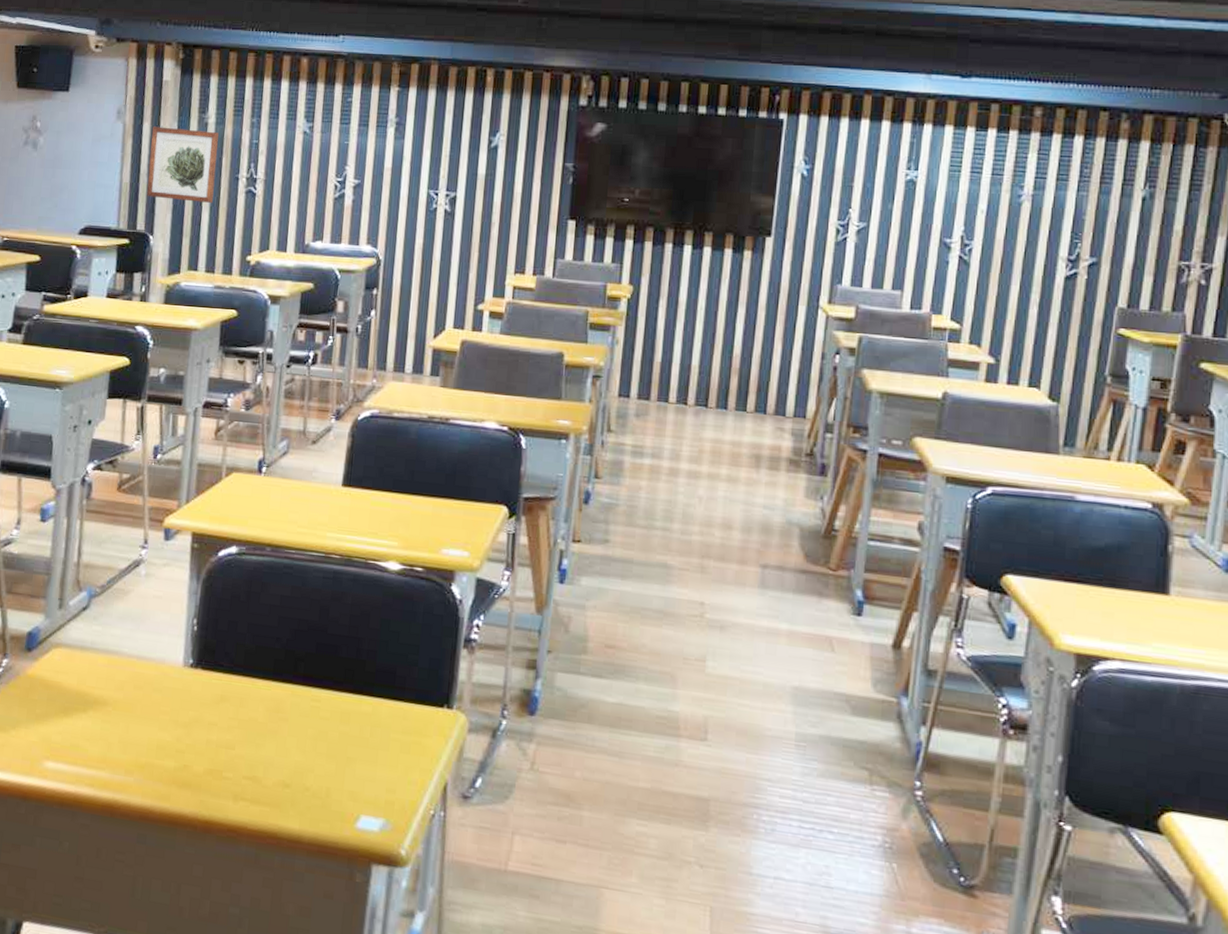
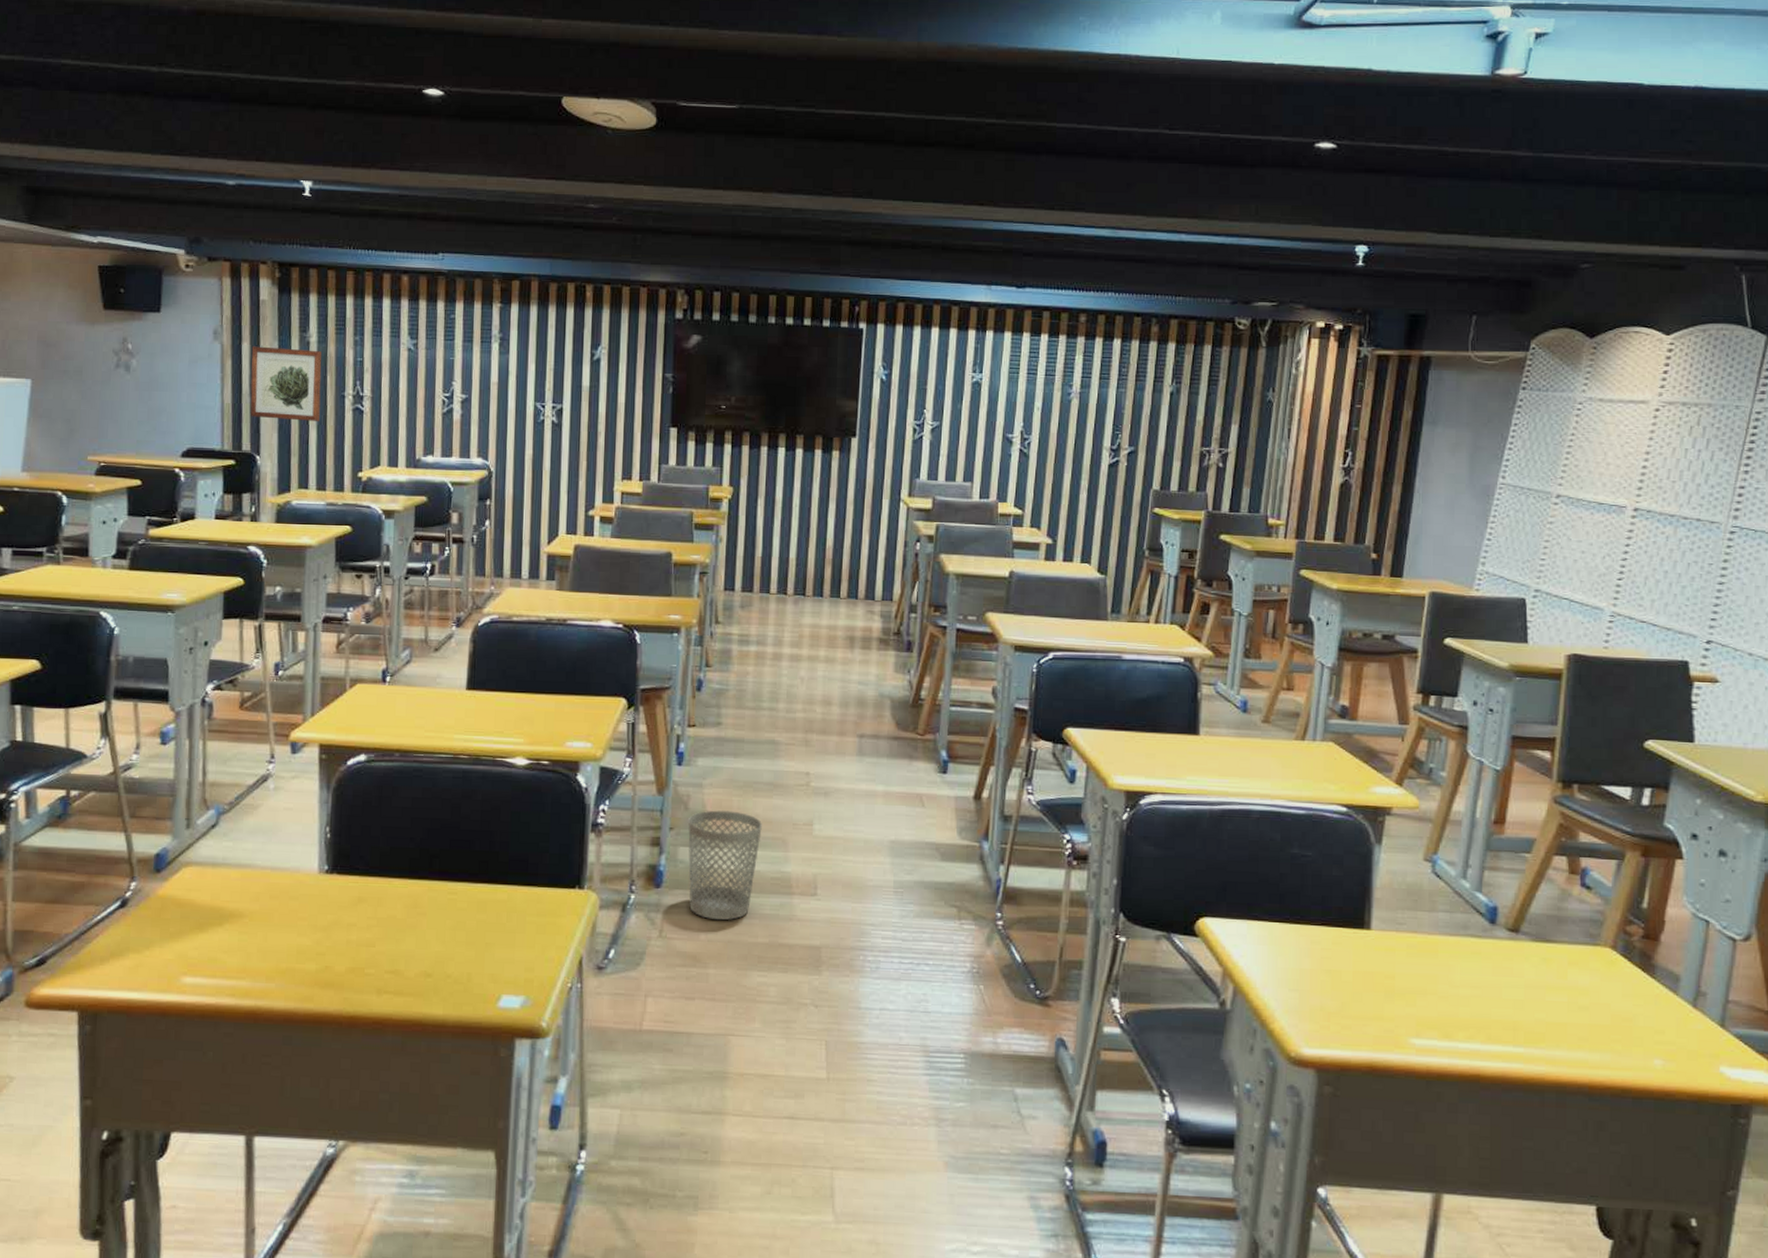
wastebasket: none [565,635,649,759] -> present [687,810,762,920]

